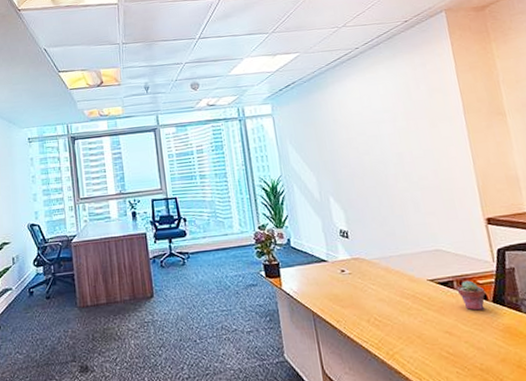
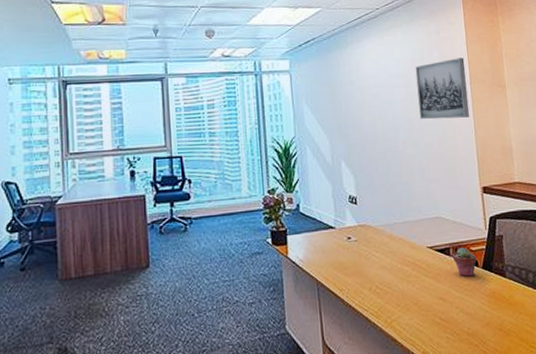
wall art: none [401,88,466,152] -> present [415,58,470,119]

